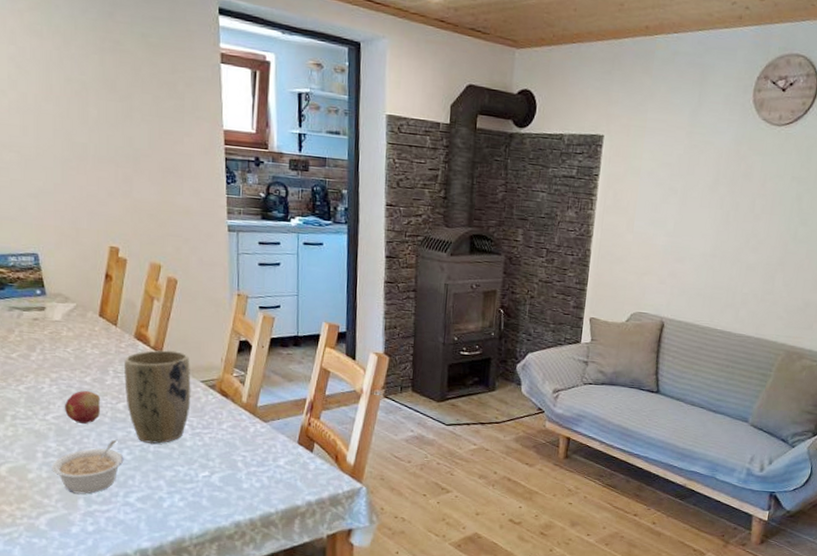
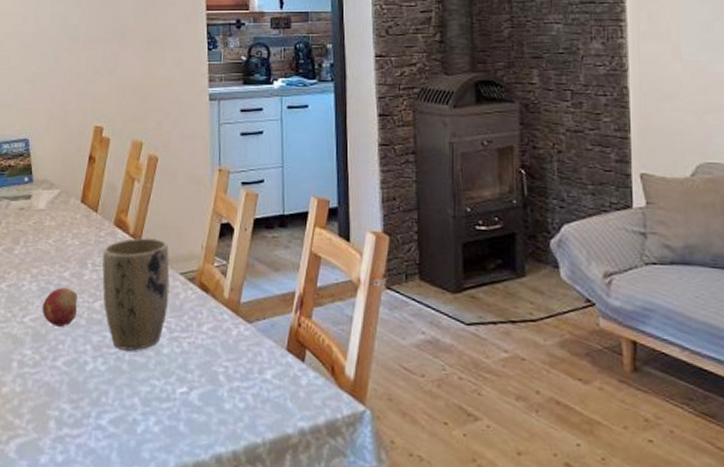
legume: present [52,439,124,494] -> none [25,345,98,414]

